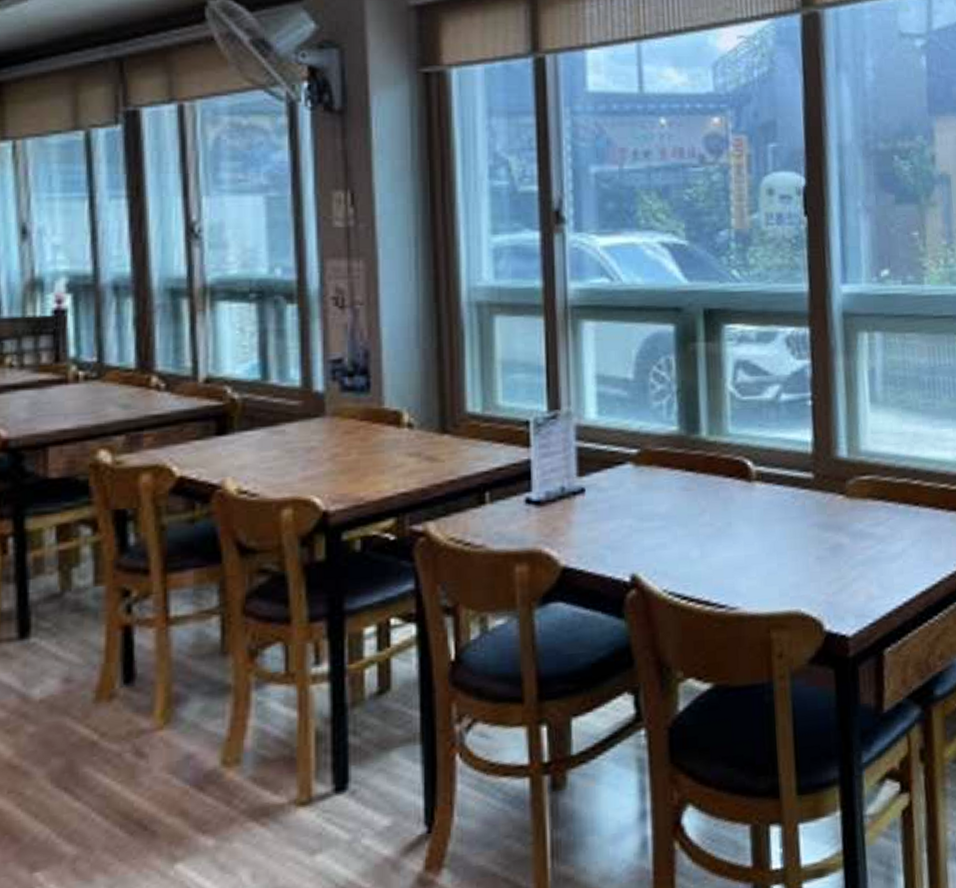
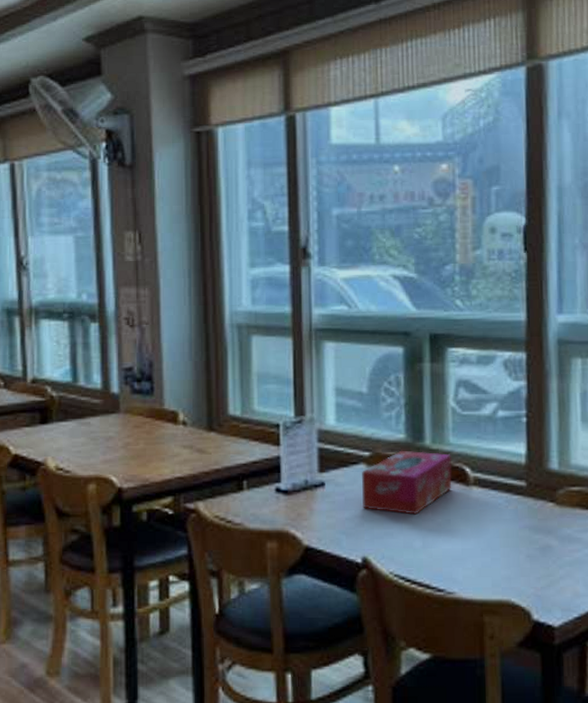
tissue box: none [629,444,732,520] -> present [362,450,452,515]

